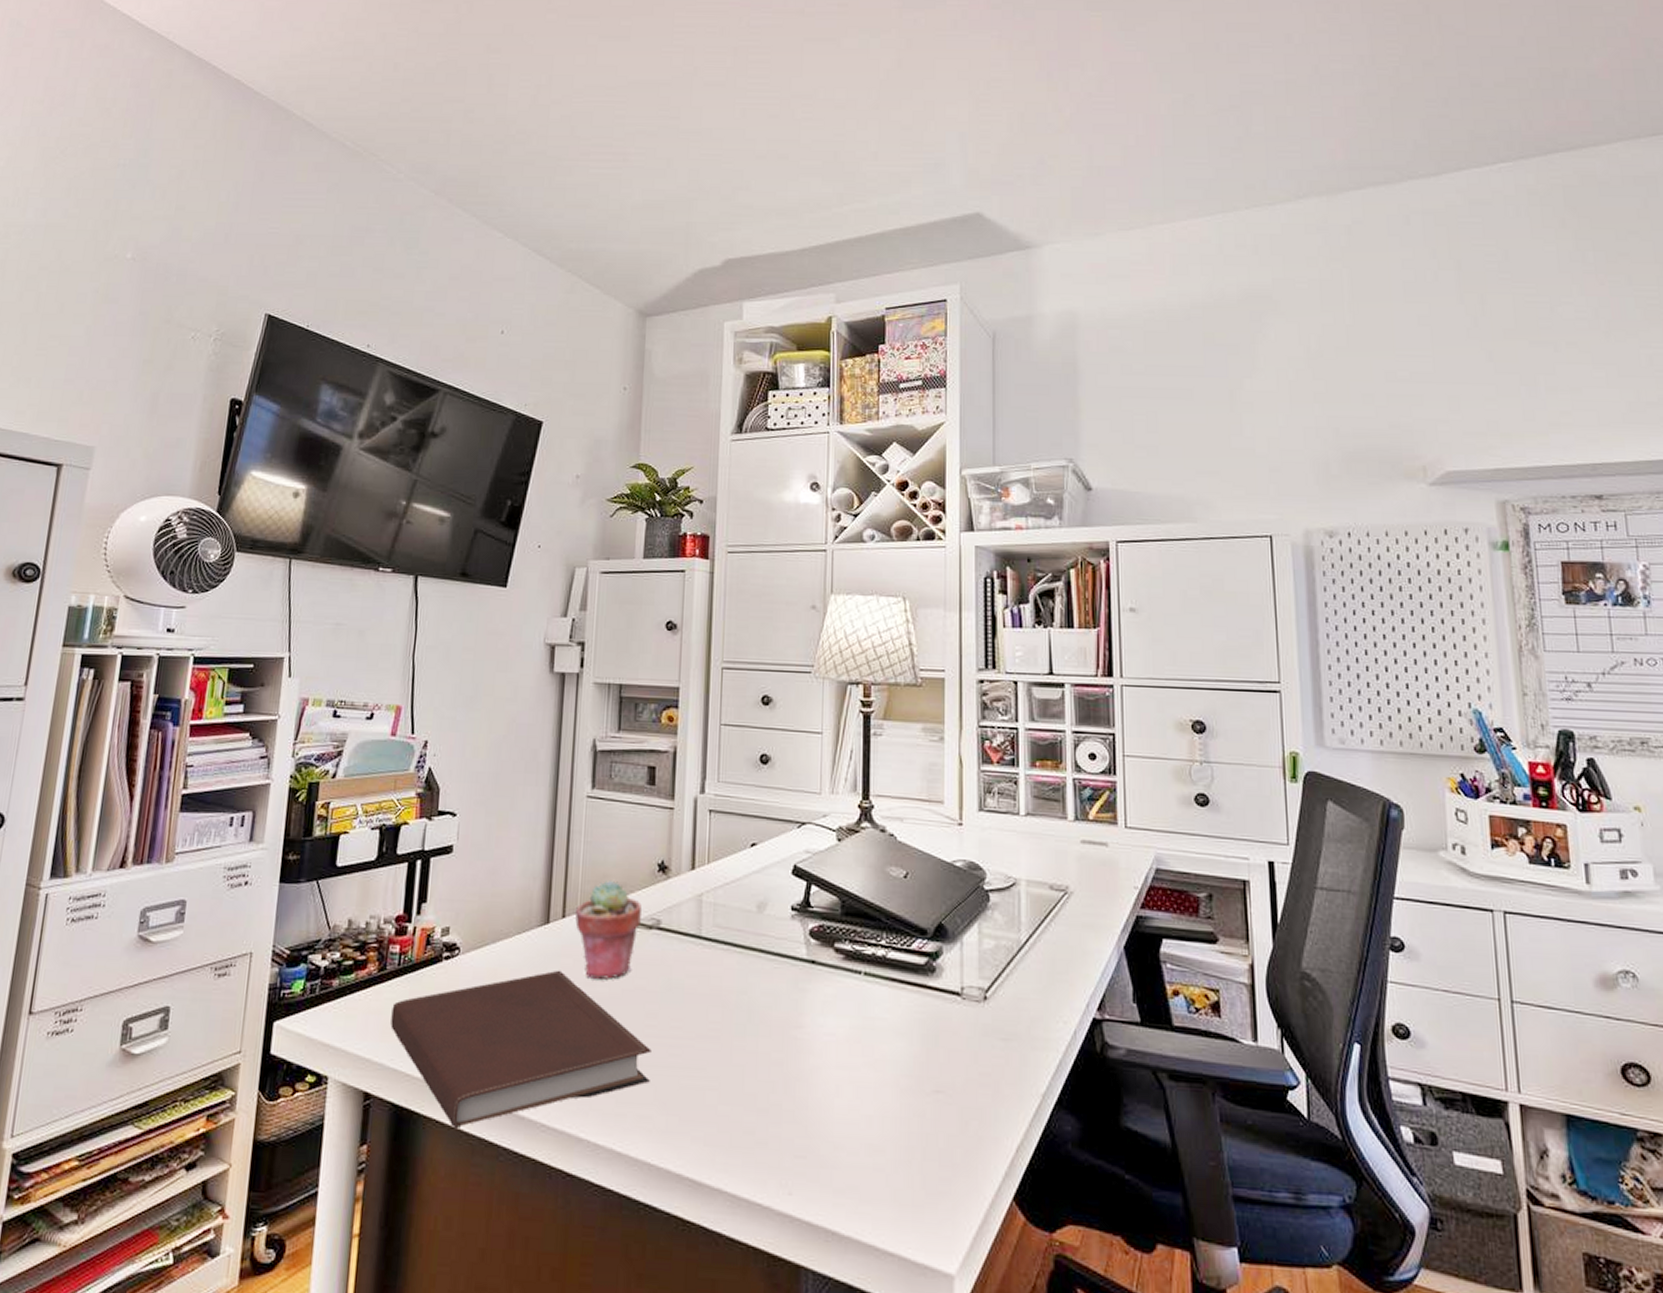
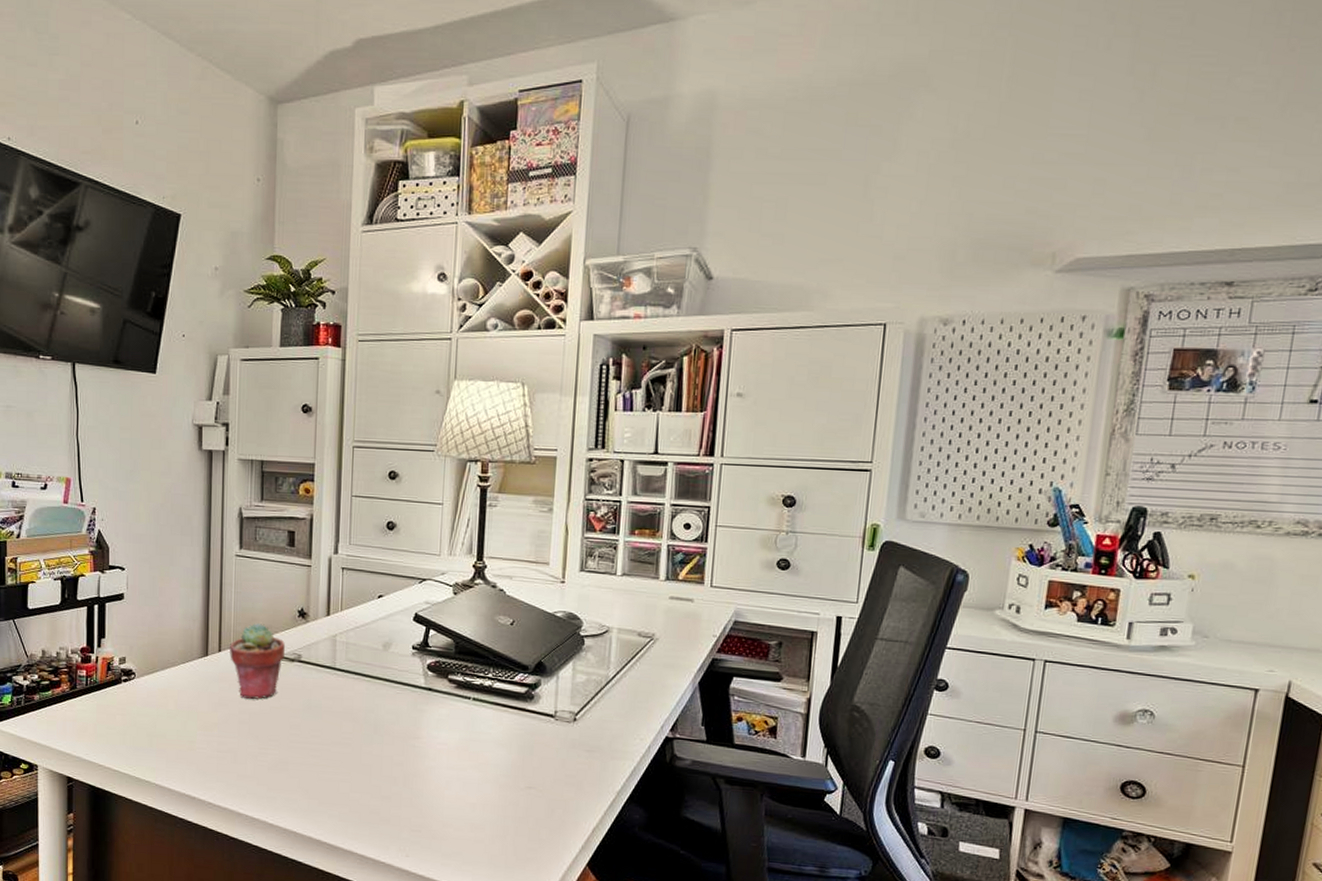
notebook: present [390,970,651,1131] -> none [84,691,295,806]

